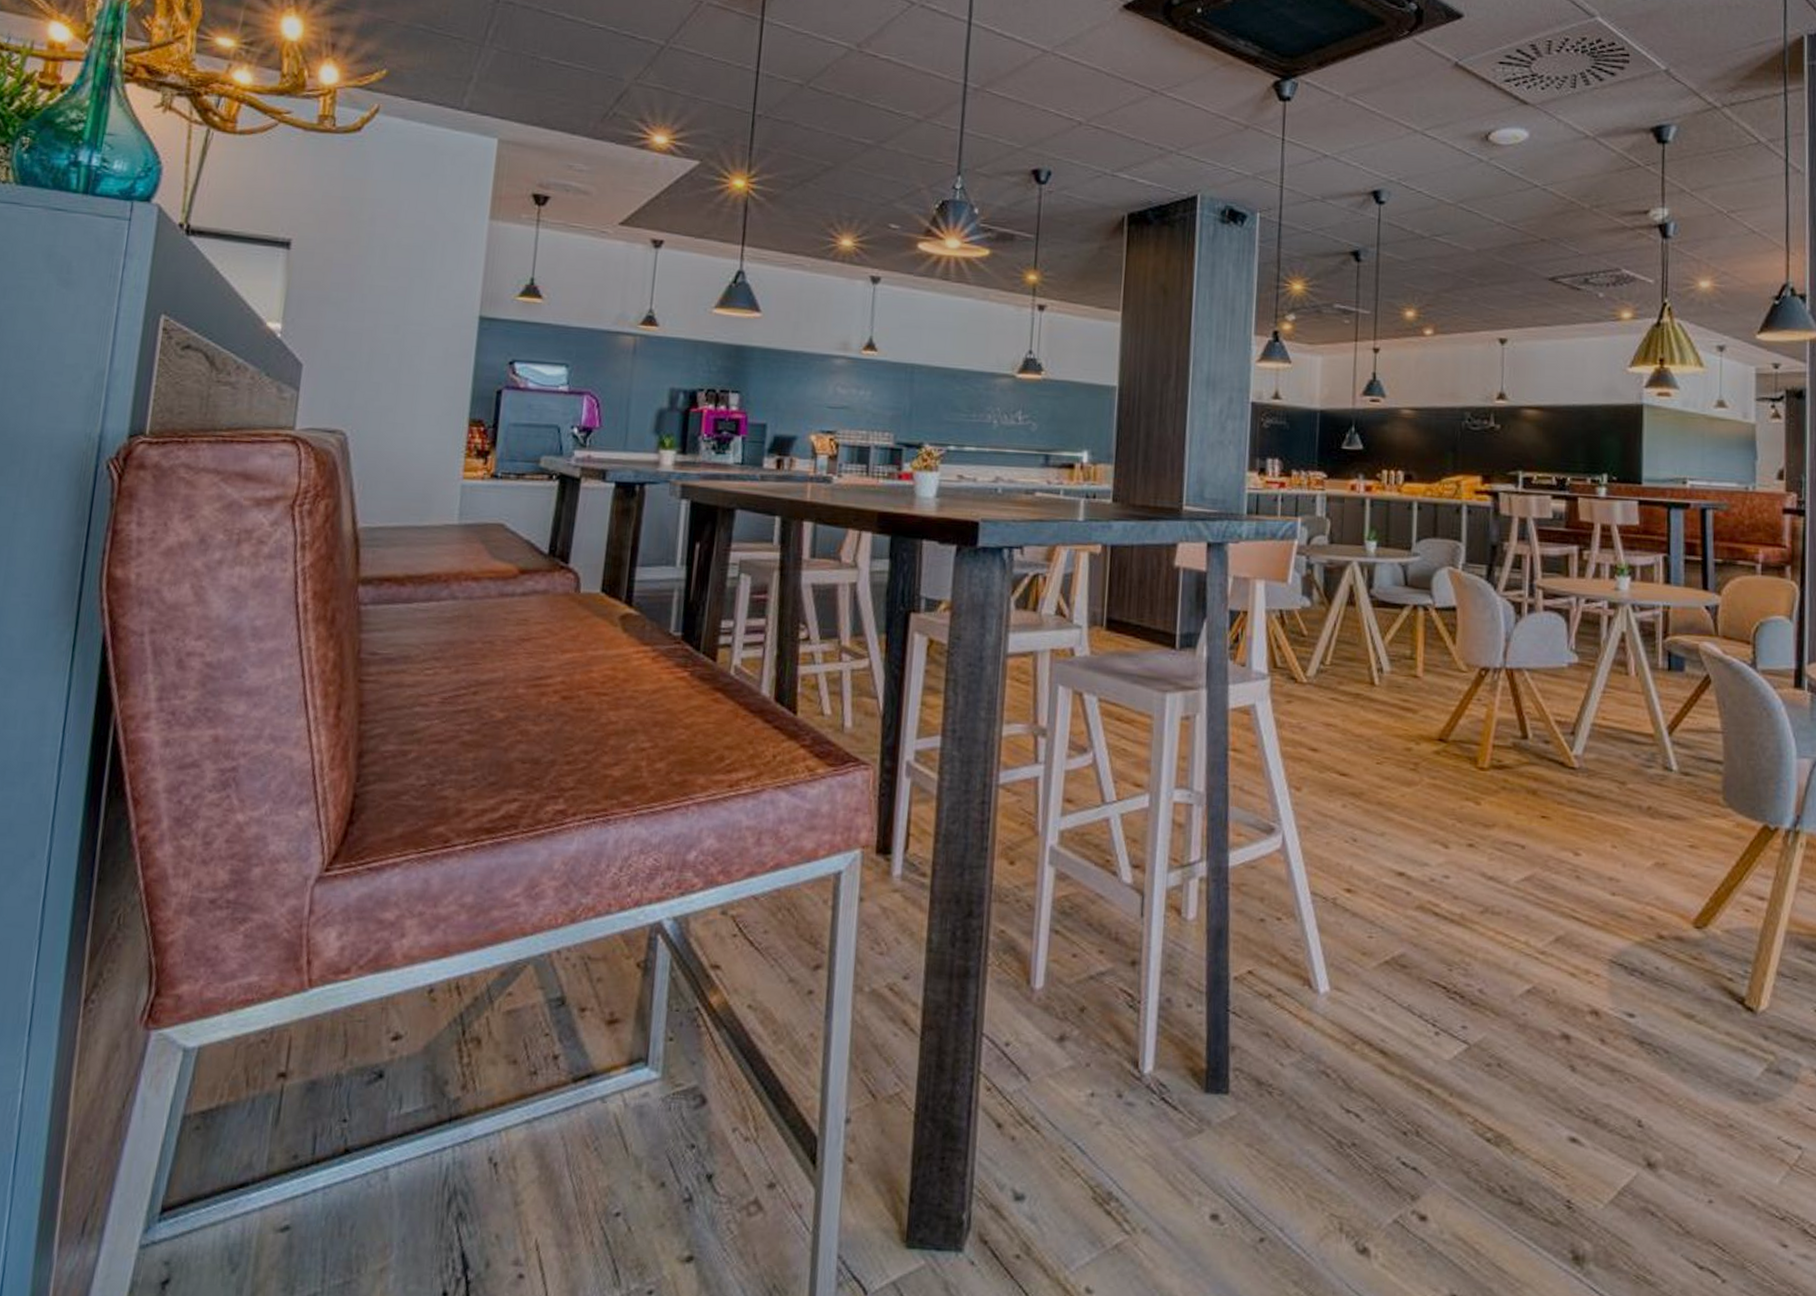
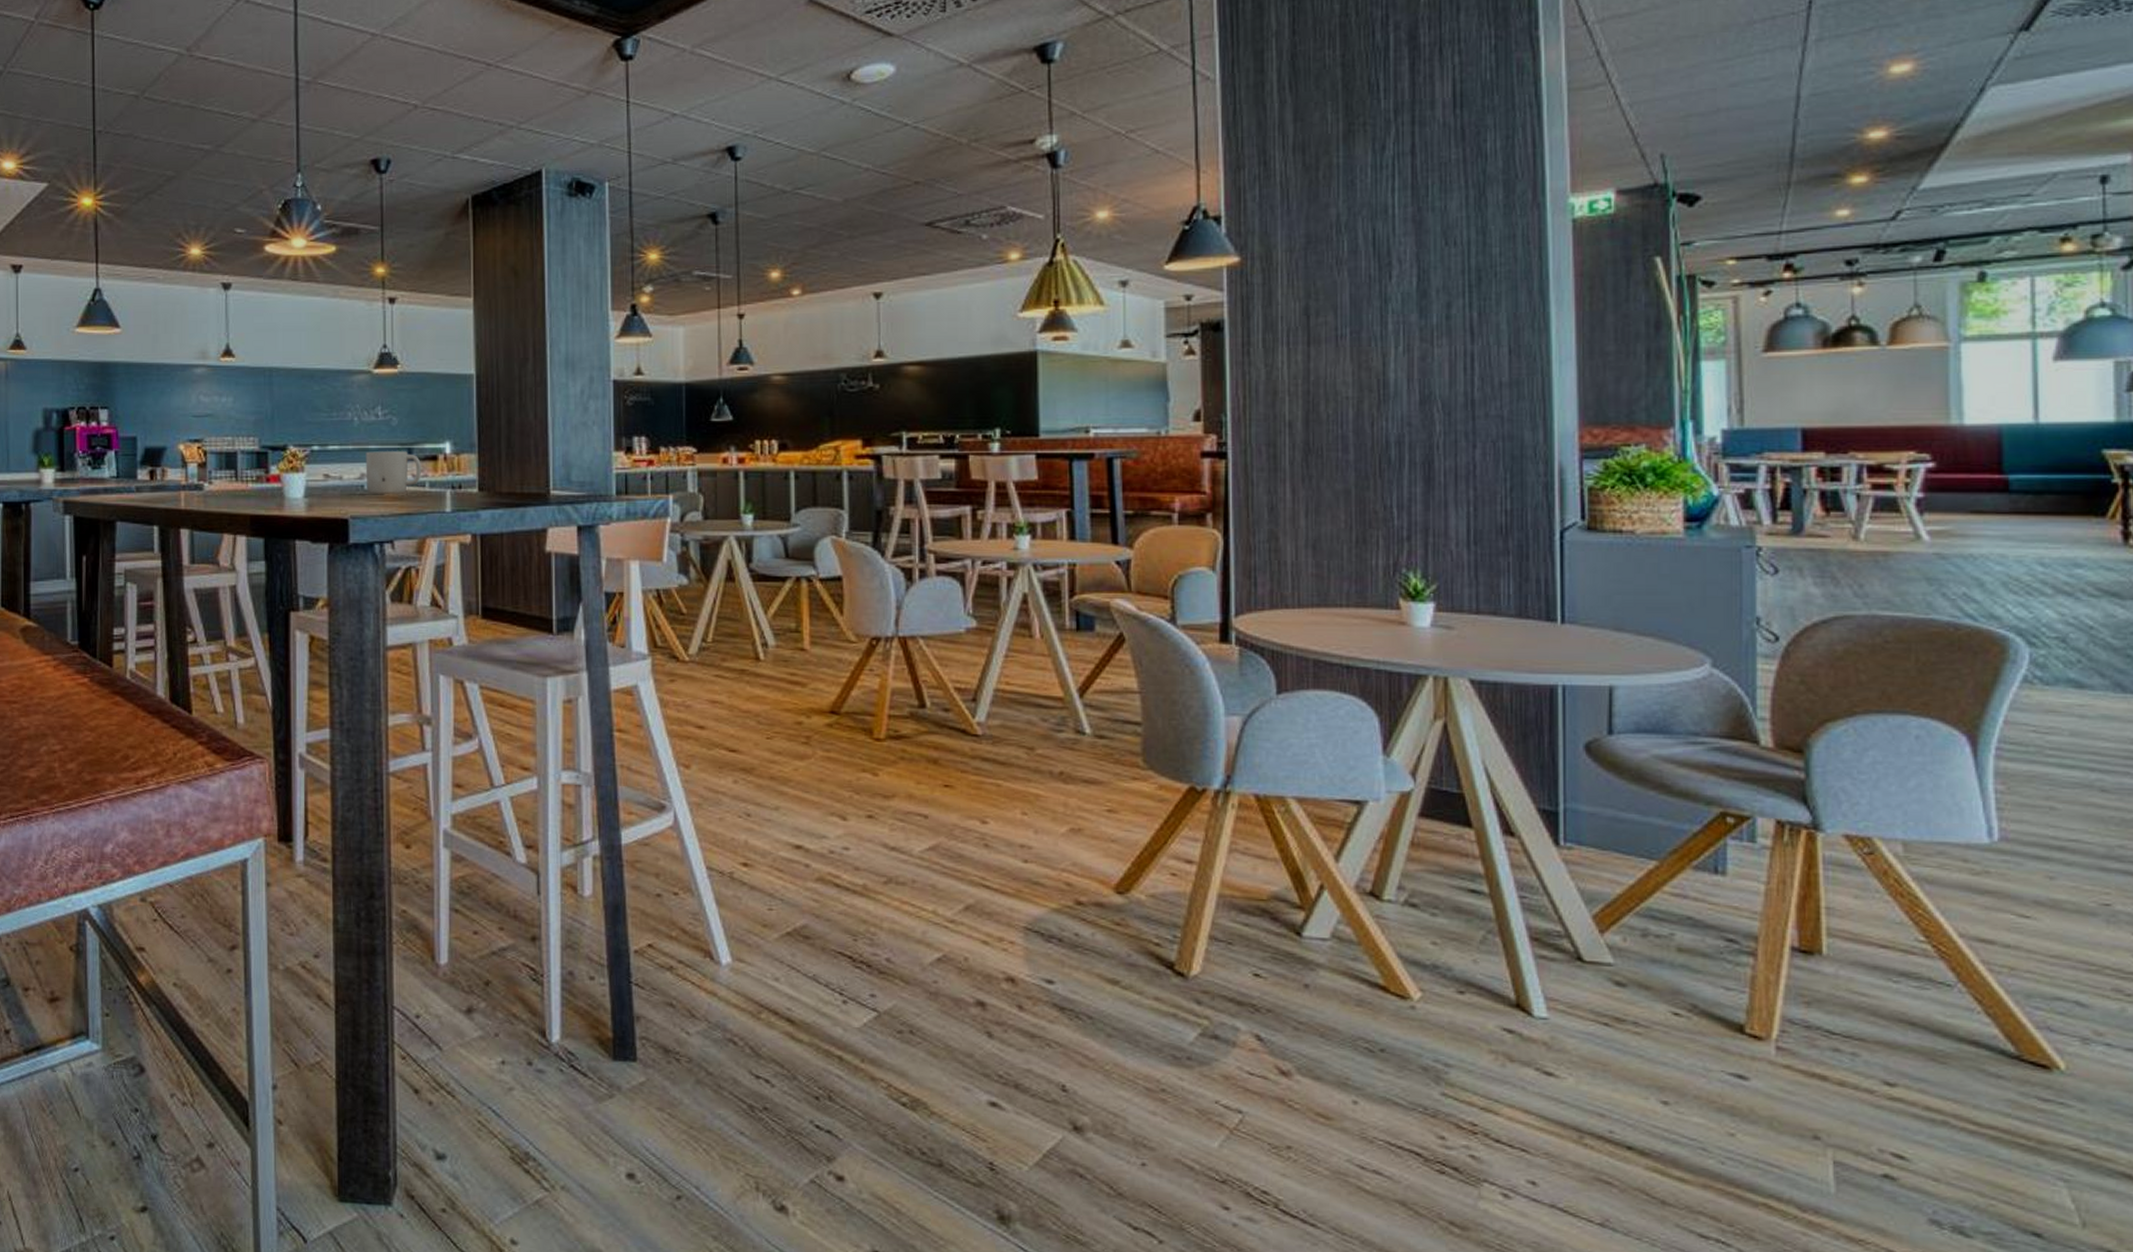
mug: none [1000,455,1058,500] -> present [365,451,422,494]

